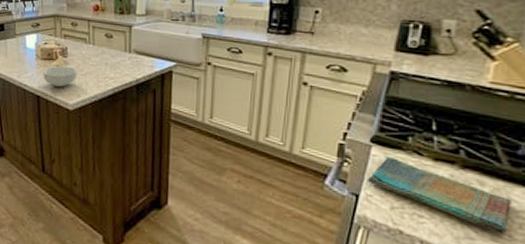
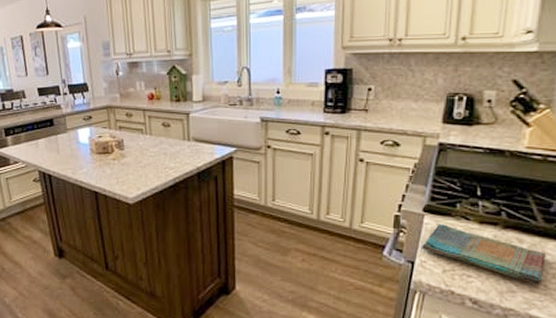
cereal bowl: present [43,66,78,87] -> none [99,159,136,181]

